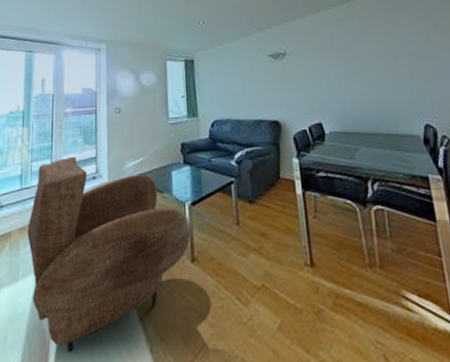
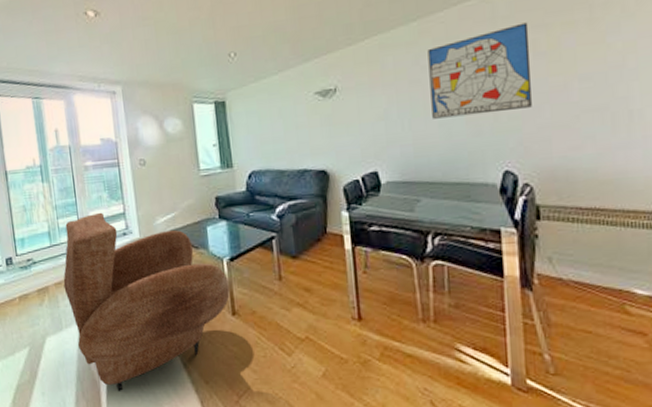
wall art: none [356,8,440,80] -> present [427,22,532,119]

